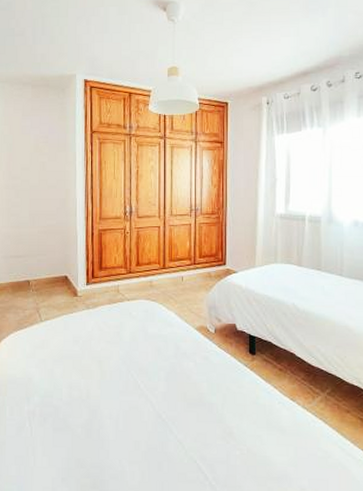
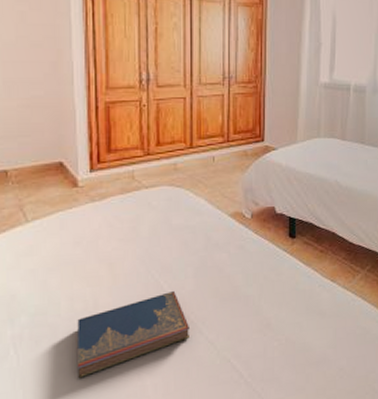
hardcover book: none [73,391,162,456] -> present [77,291,191,379]

